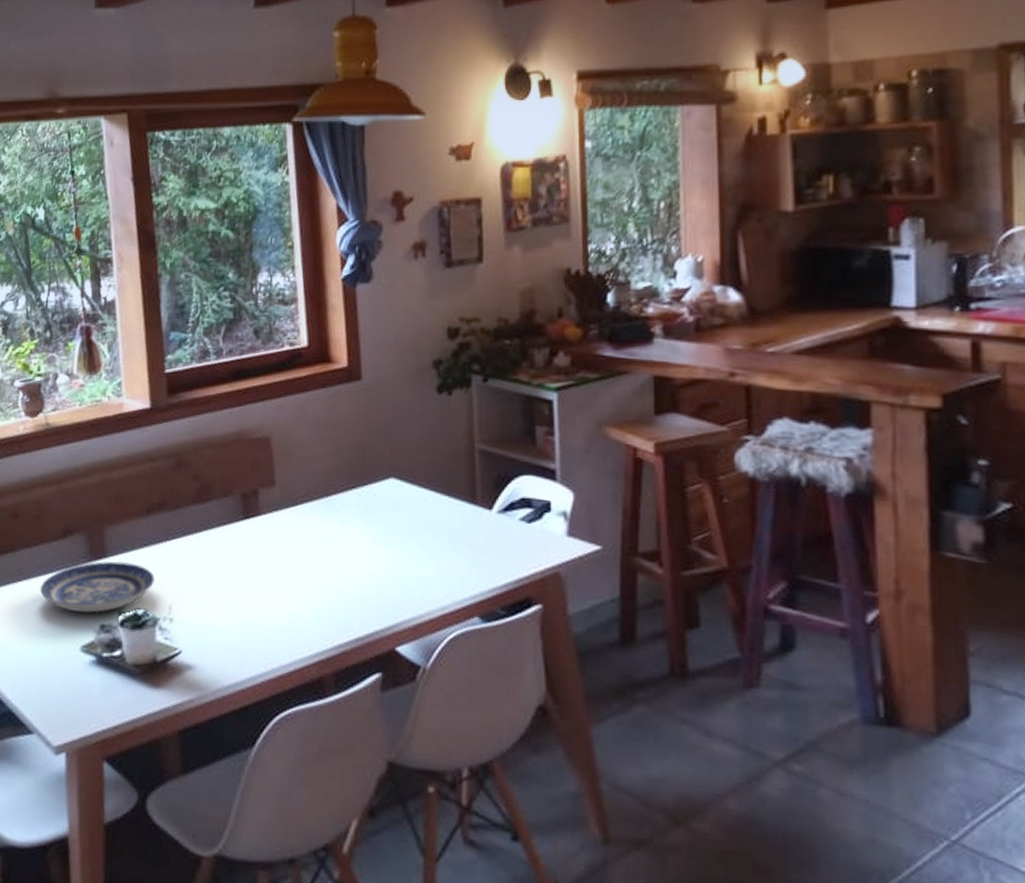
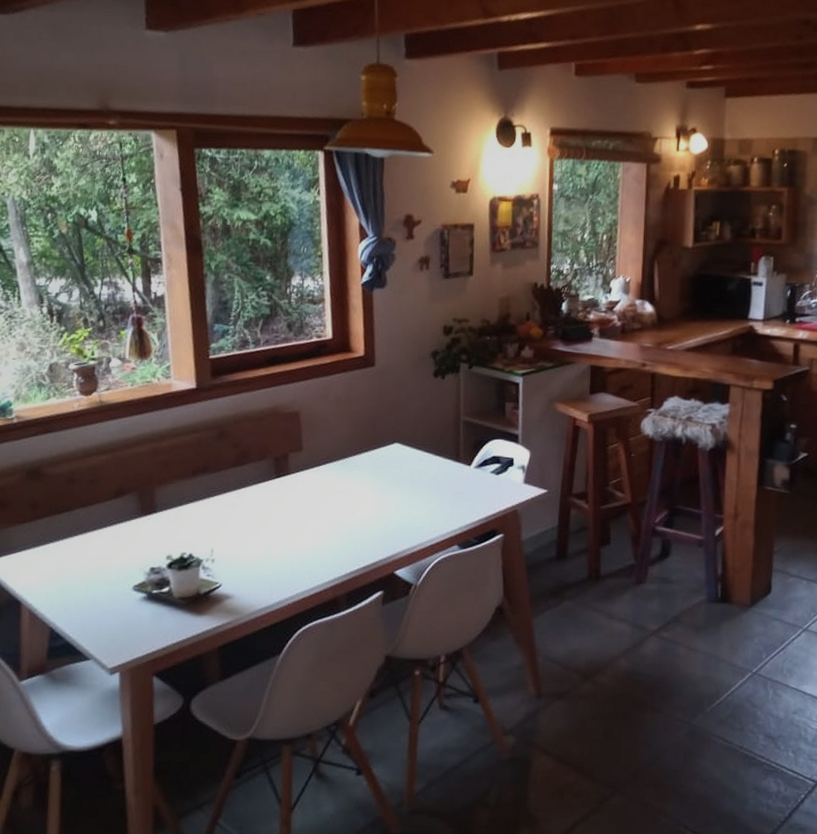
plate: present [40,561,155,613] -> none [95,515,199,559]

